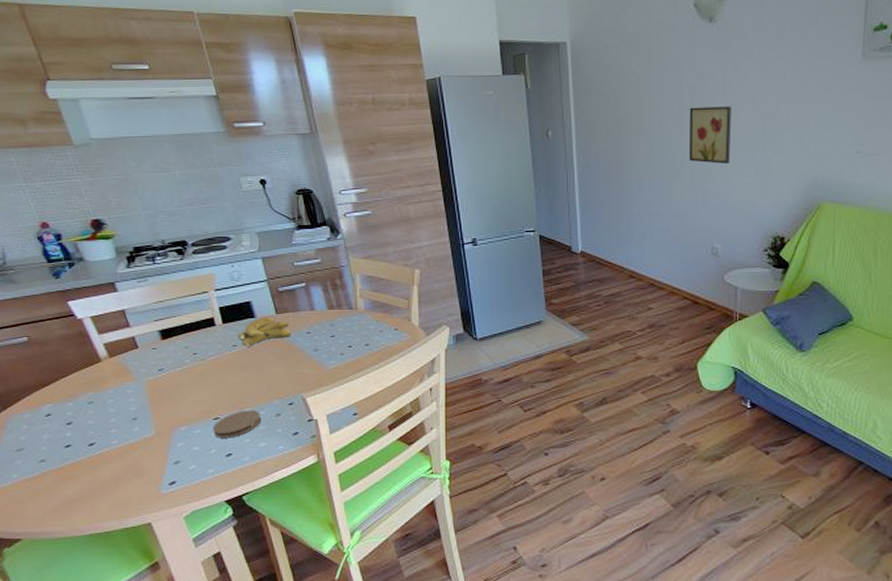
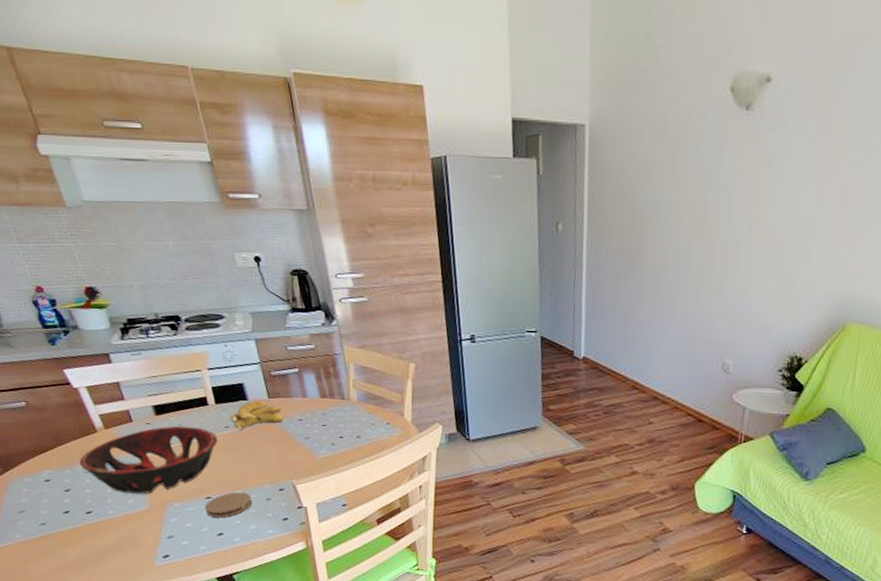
decorative bowl: none [82,348,225,421] -> present [80,425,217,494]
wall art: present [688,106,732,164] -> none [707,207,760,273]

